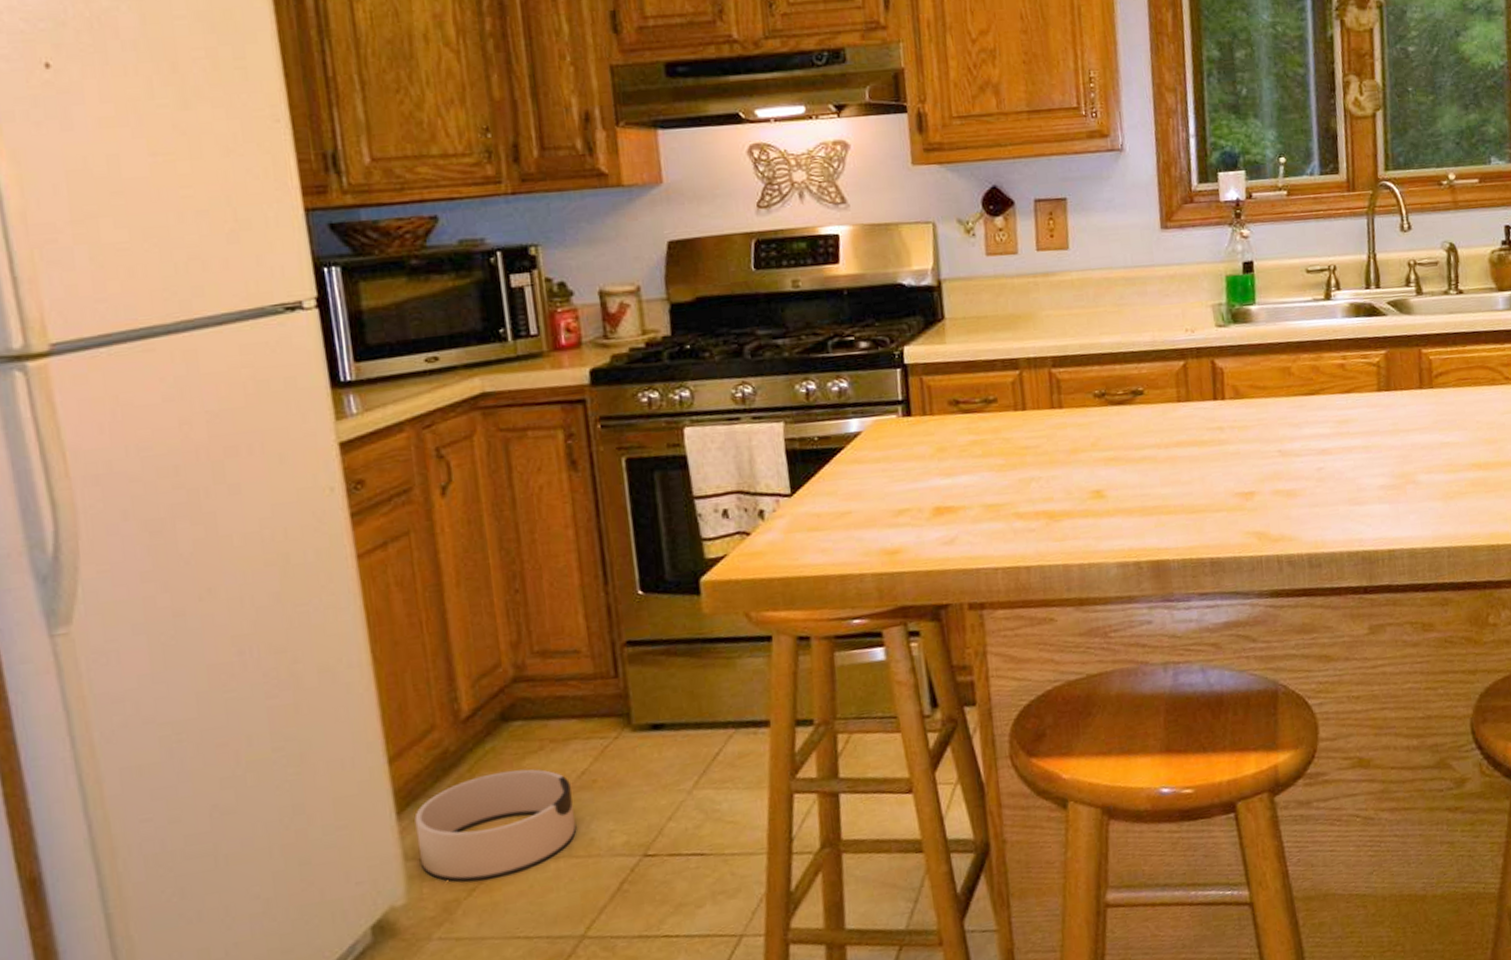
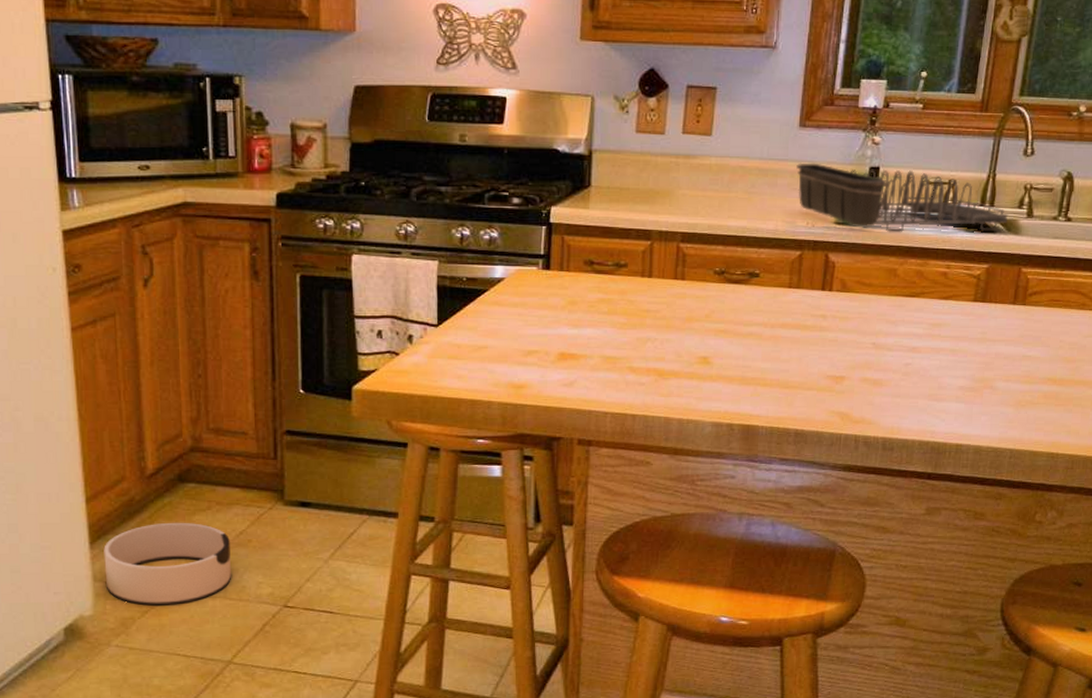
dish rack: none [1165,261,1397,330] -> present [796,162,1009,233]

